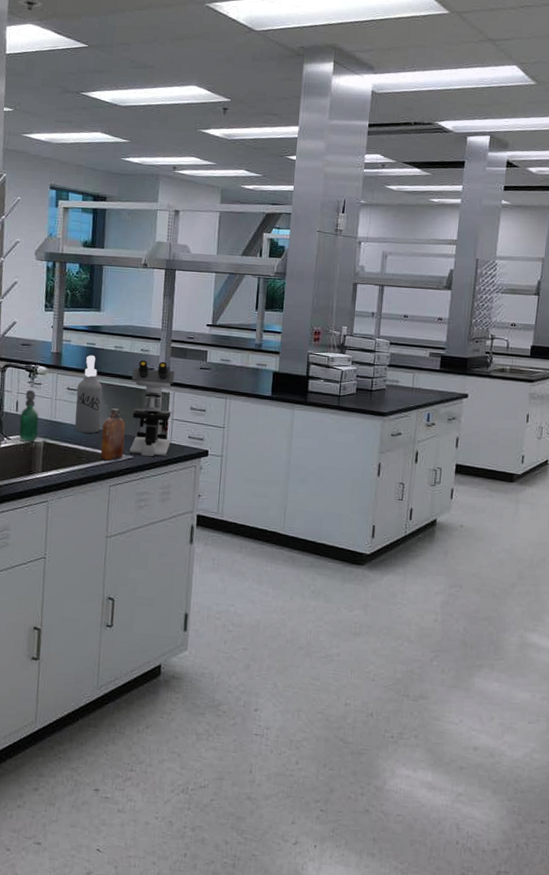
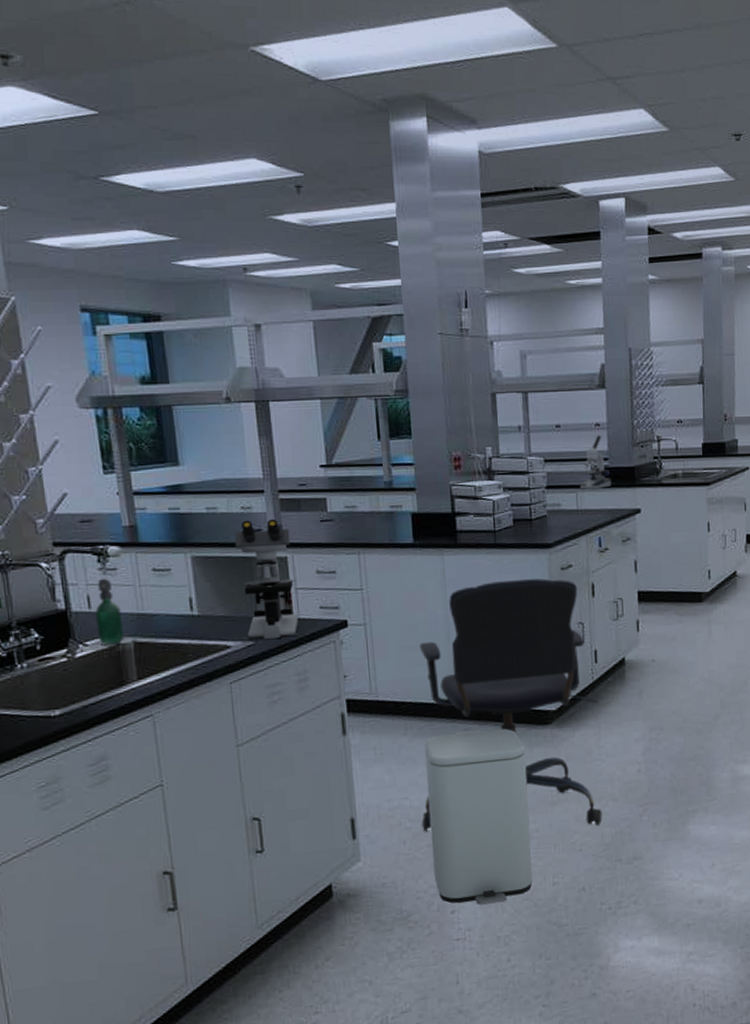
spray bottle: present [74,355,103,434] -> none [165,523,205,623]
flask: present [100,408,126,461] -> none [207,586,241,653]
office chair: none [241,437,408,661] -> present [420,578,602,832]
pedal bin: none [245,557,338,711] -> present [424,728,533,905]
microscope: none [418,327,446,373] -> present [580,435,612,490]

